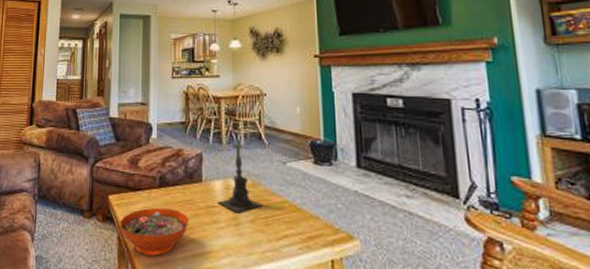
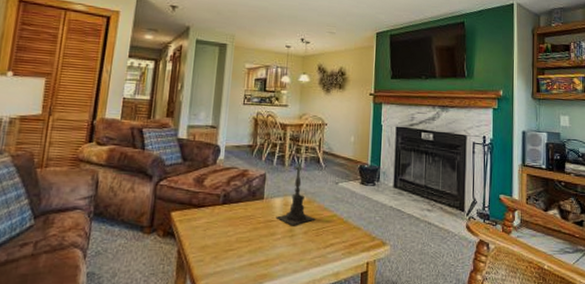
decorative bowl: present [120,207,190,256] -> none [180,222,249,266]

